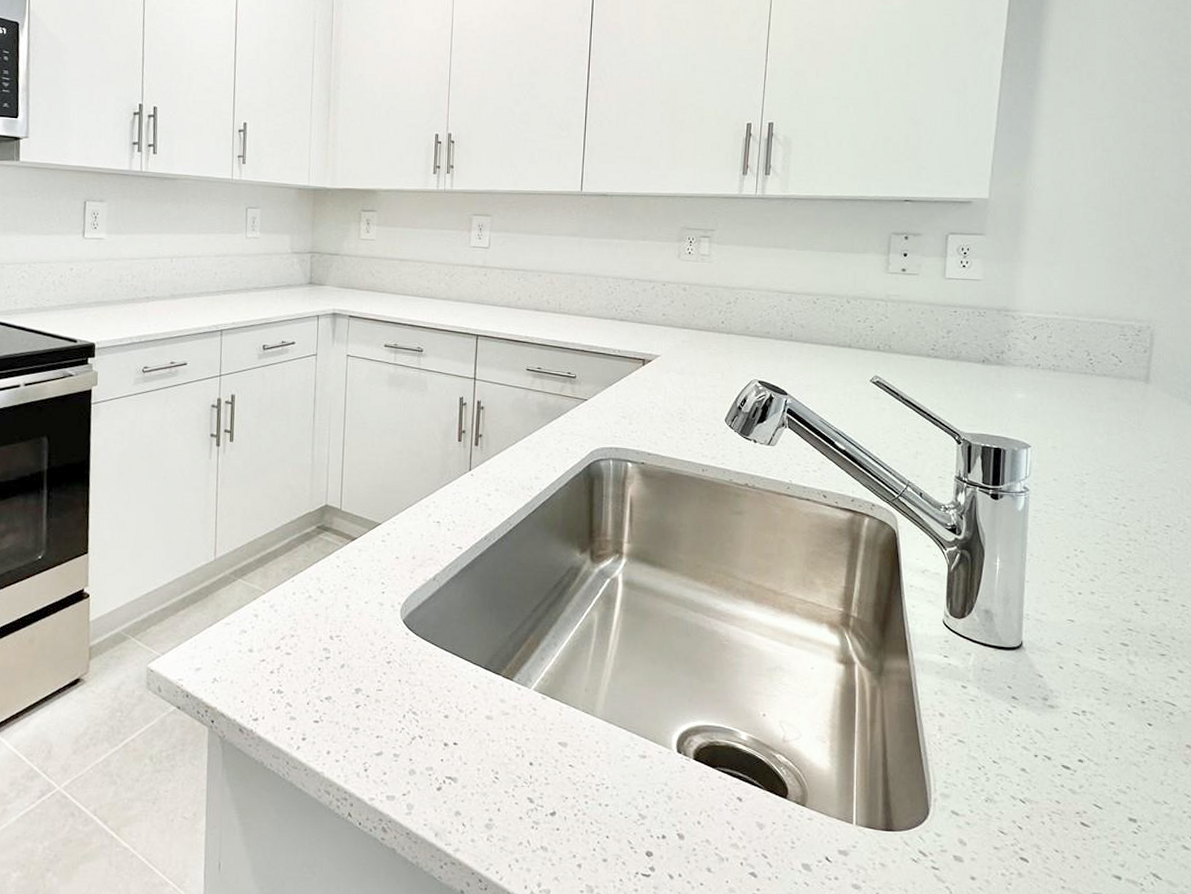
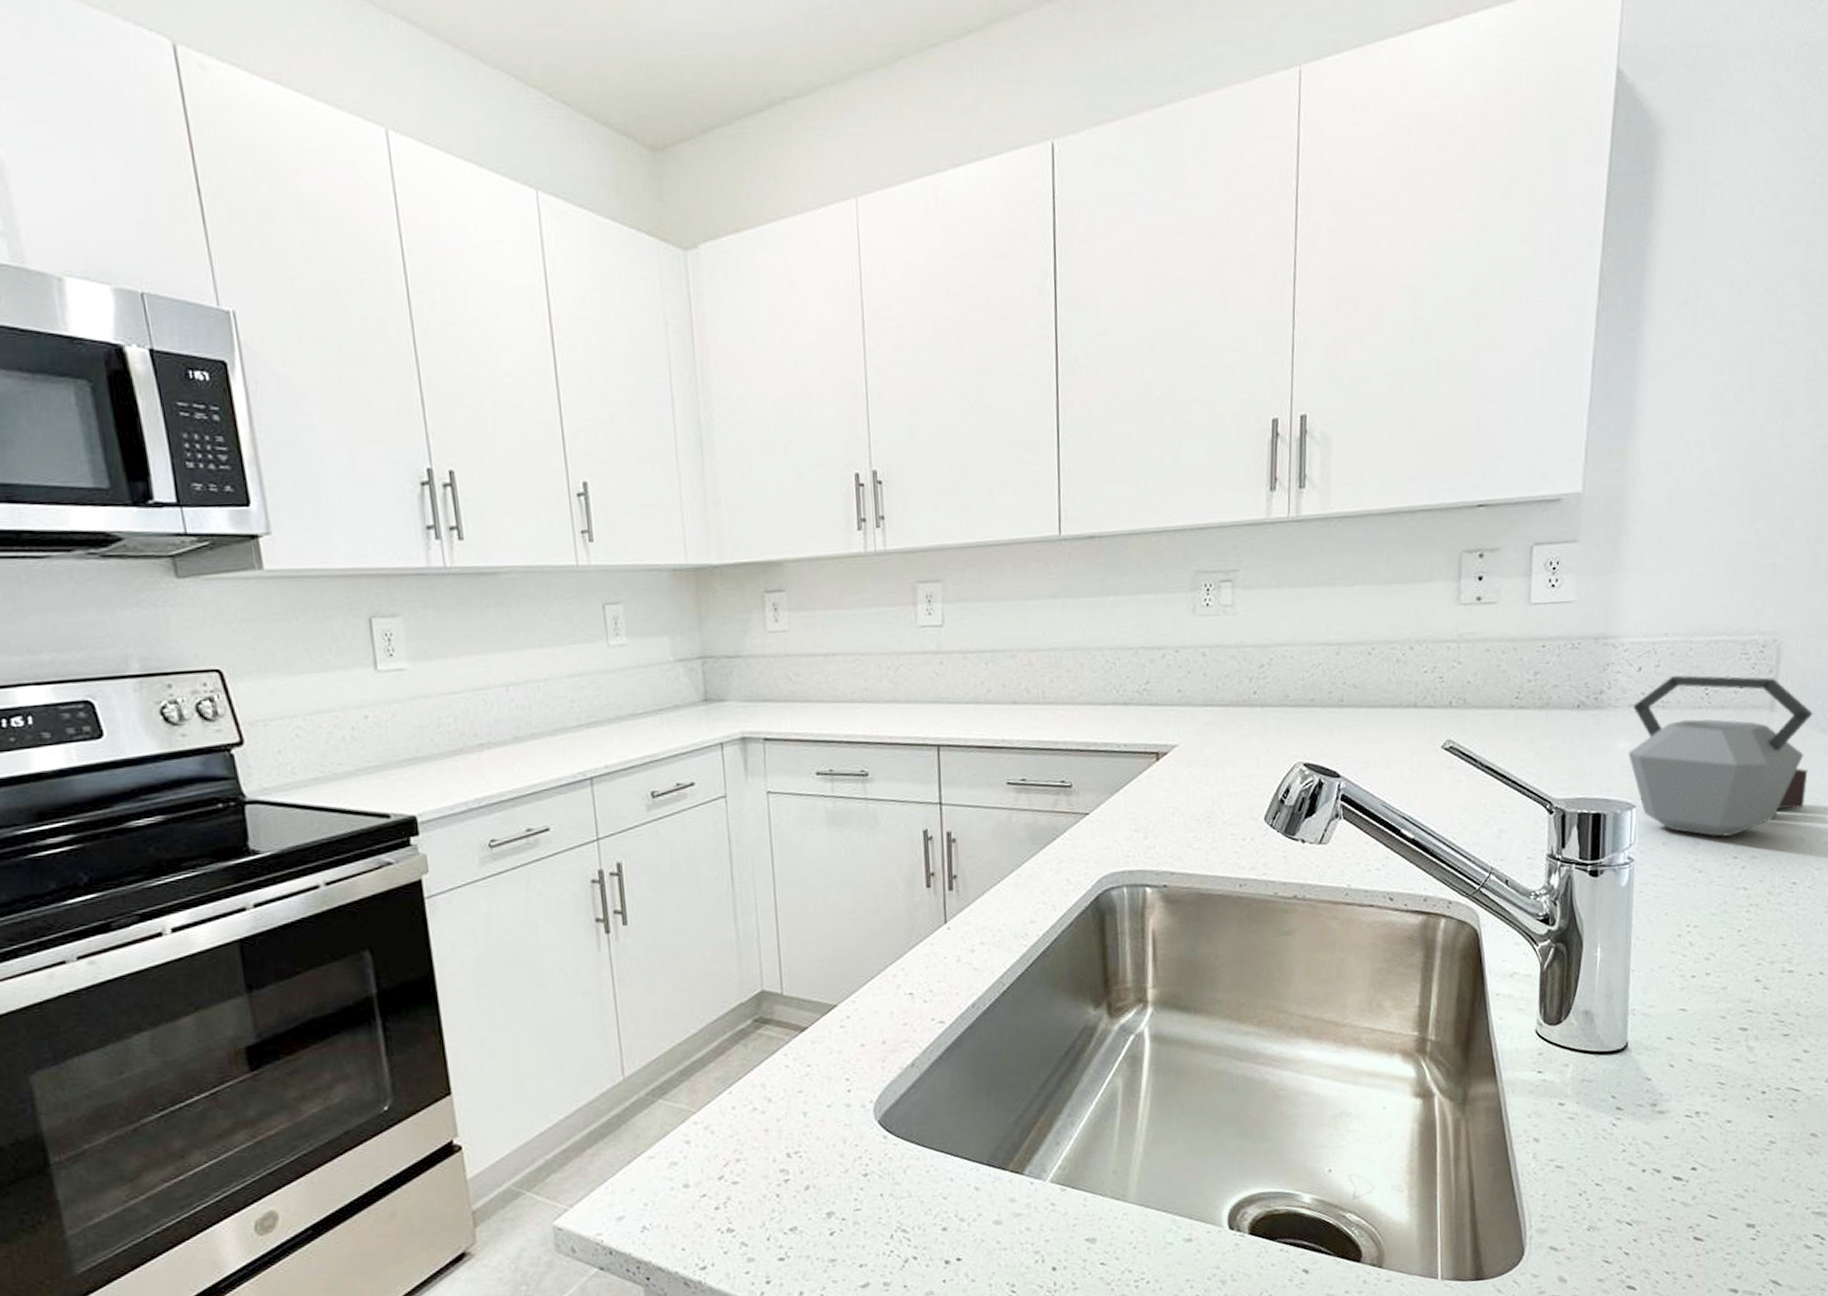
kettle: none [1025,346,1183,480] -> present [1628,675,1814,837]

